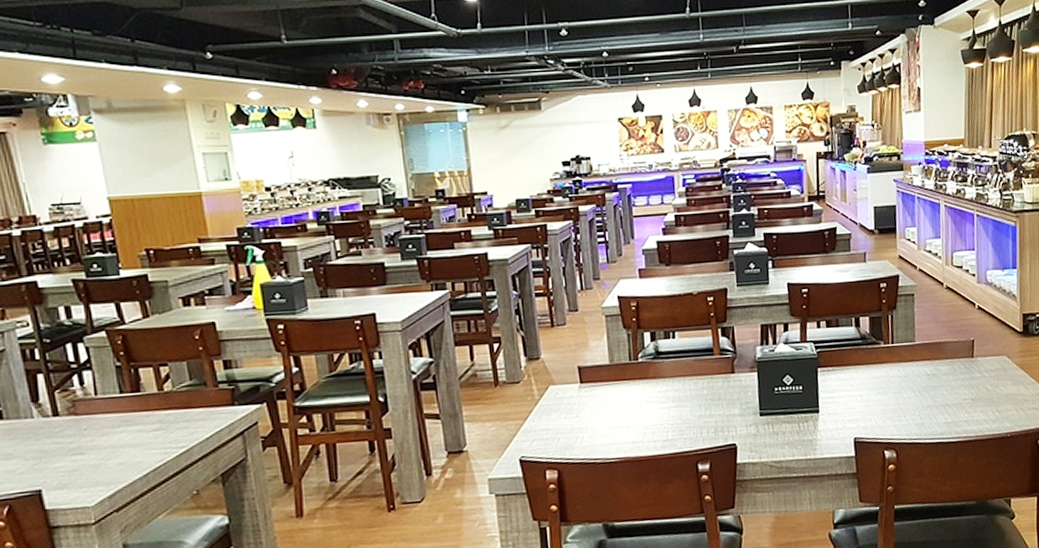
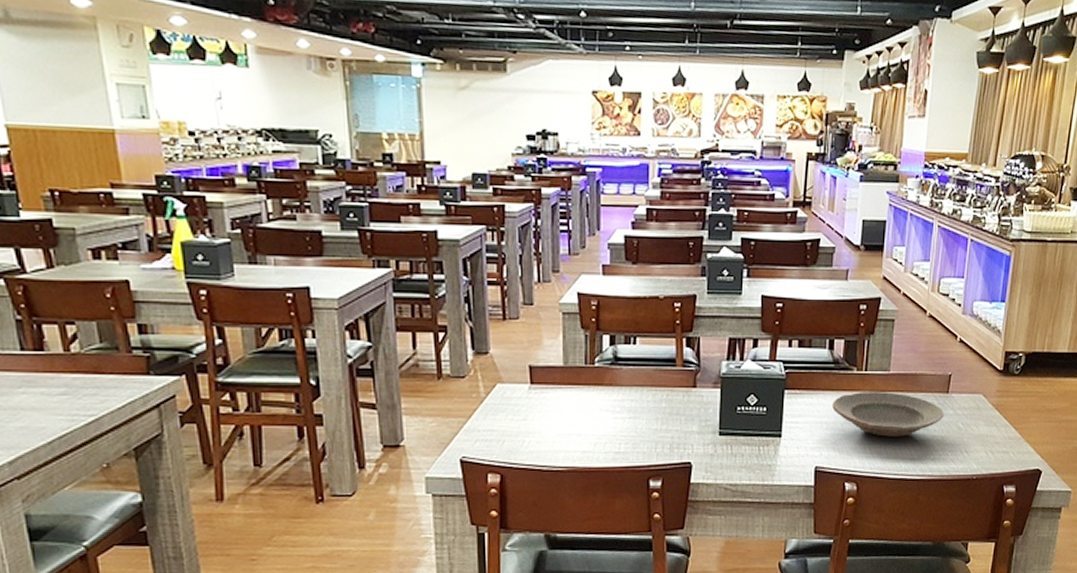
plate: none [864,361,972,404] -> present [832,392,945,437]

